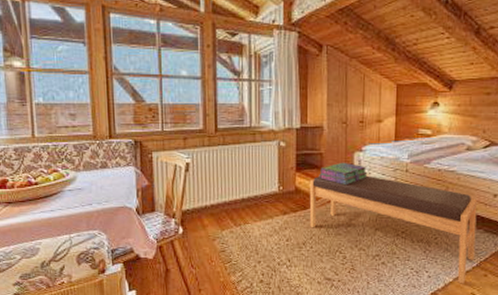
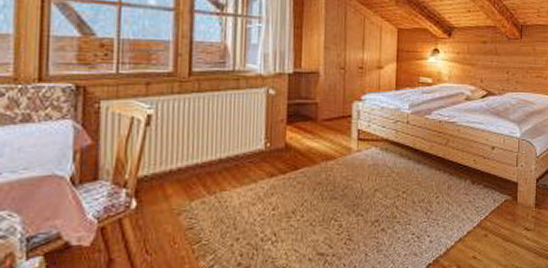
bench: present [309,175,478,284] -> none [301,128,477,247]
stack of books: present [319,162,368,184] -> none [313,113,367,139]

